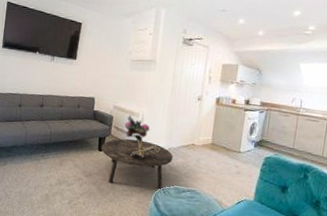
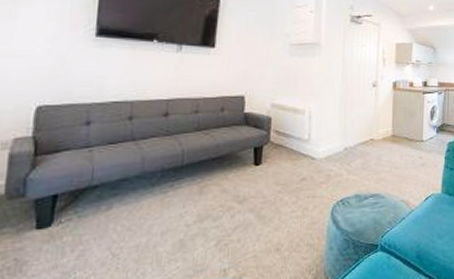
coffee table: present [101,138,173,189] -> none [257,143,351,205]
bouquet: present [125,115,160,157] -> none [287,113,335,166]

